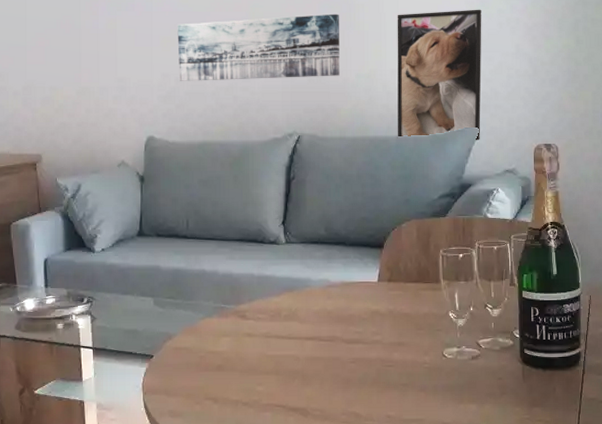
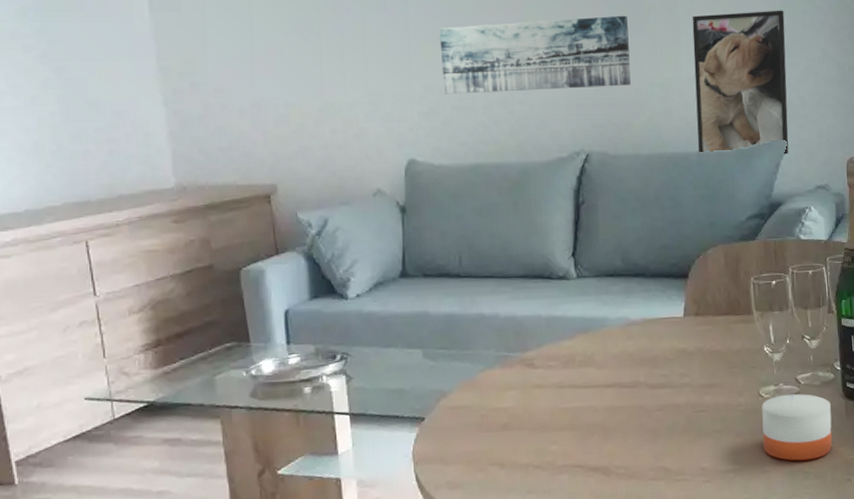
candle: none [444,355,509,416] -> present [762,393,832,461]

